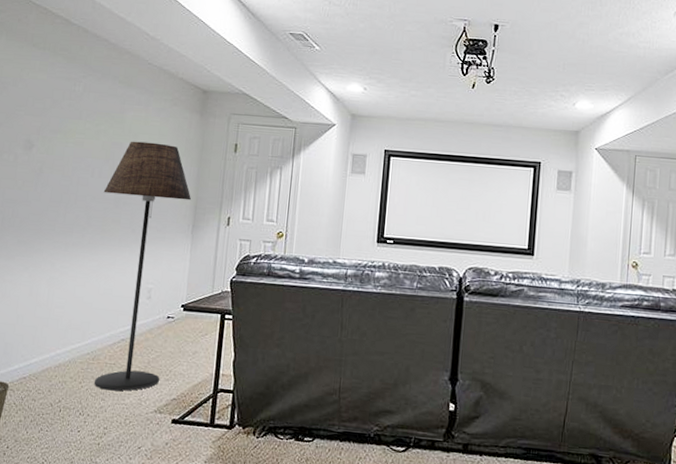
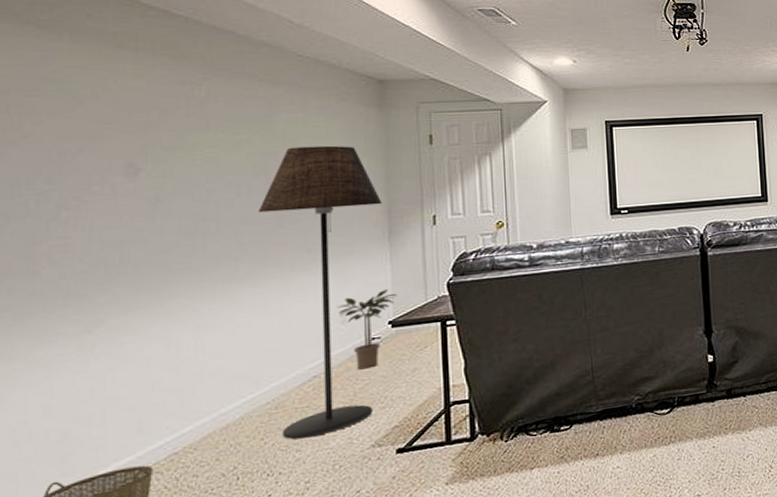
potted plant: none [146,276,191,343] -> present [337,289,397,370]

